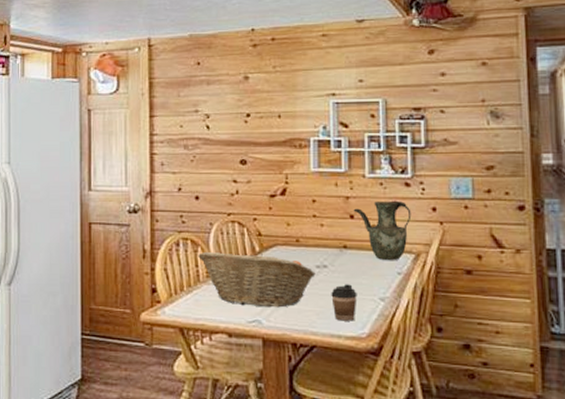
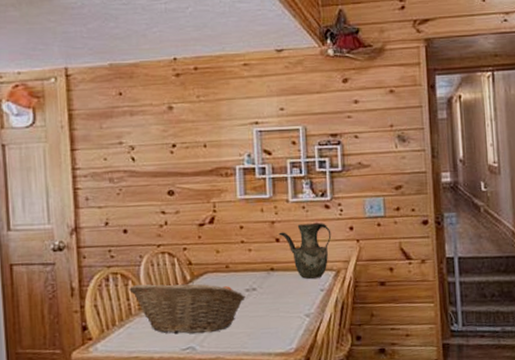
coffee cup: present [331,284,357,321] -> none [260,304,285,340]

